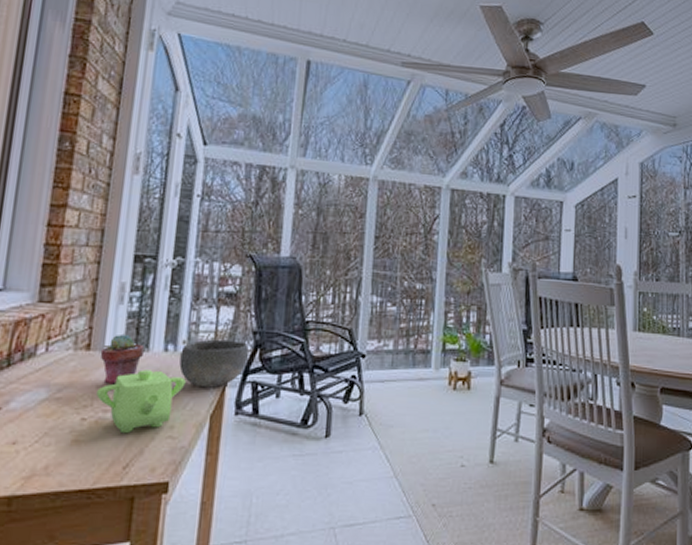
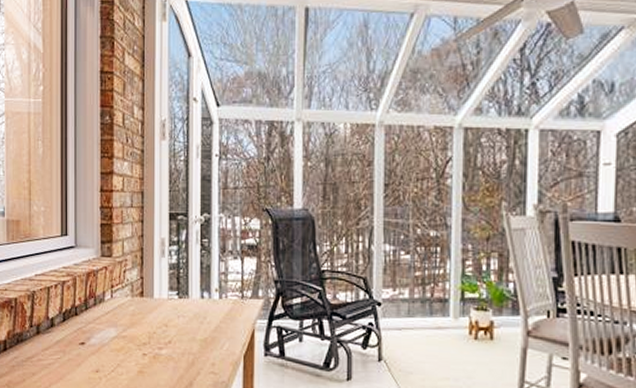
teapot: present [96,369,186,434] -> none [152,314,221,368]
potted succulent: present [100,334,144,385] -> none [151,283,184,326]
bowl: present [179,339,249,388] -> none [214,288,271,331]

